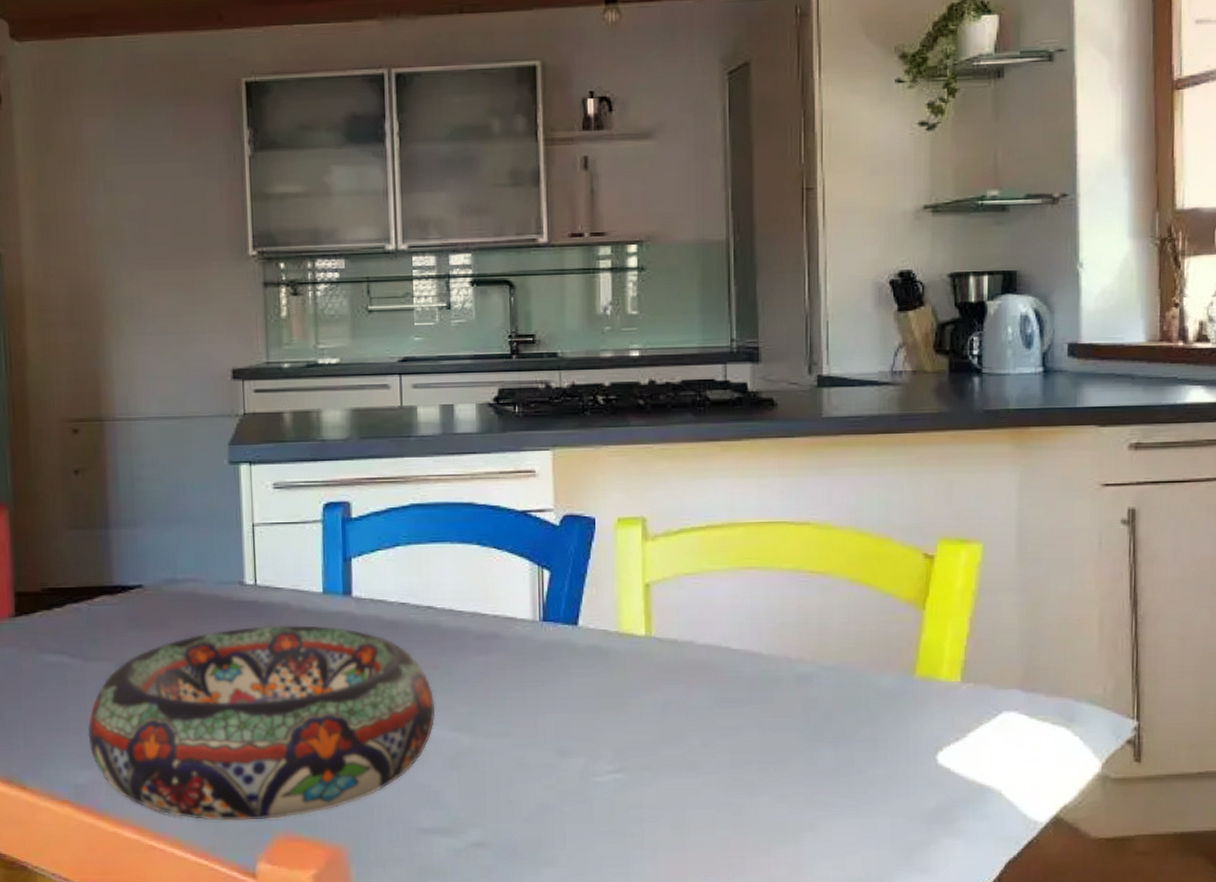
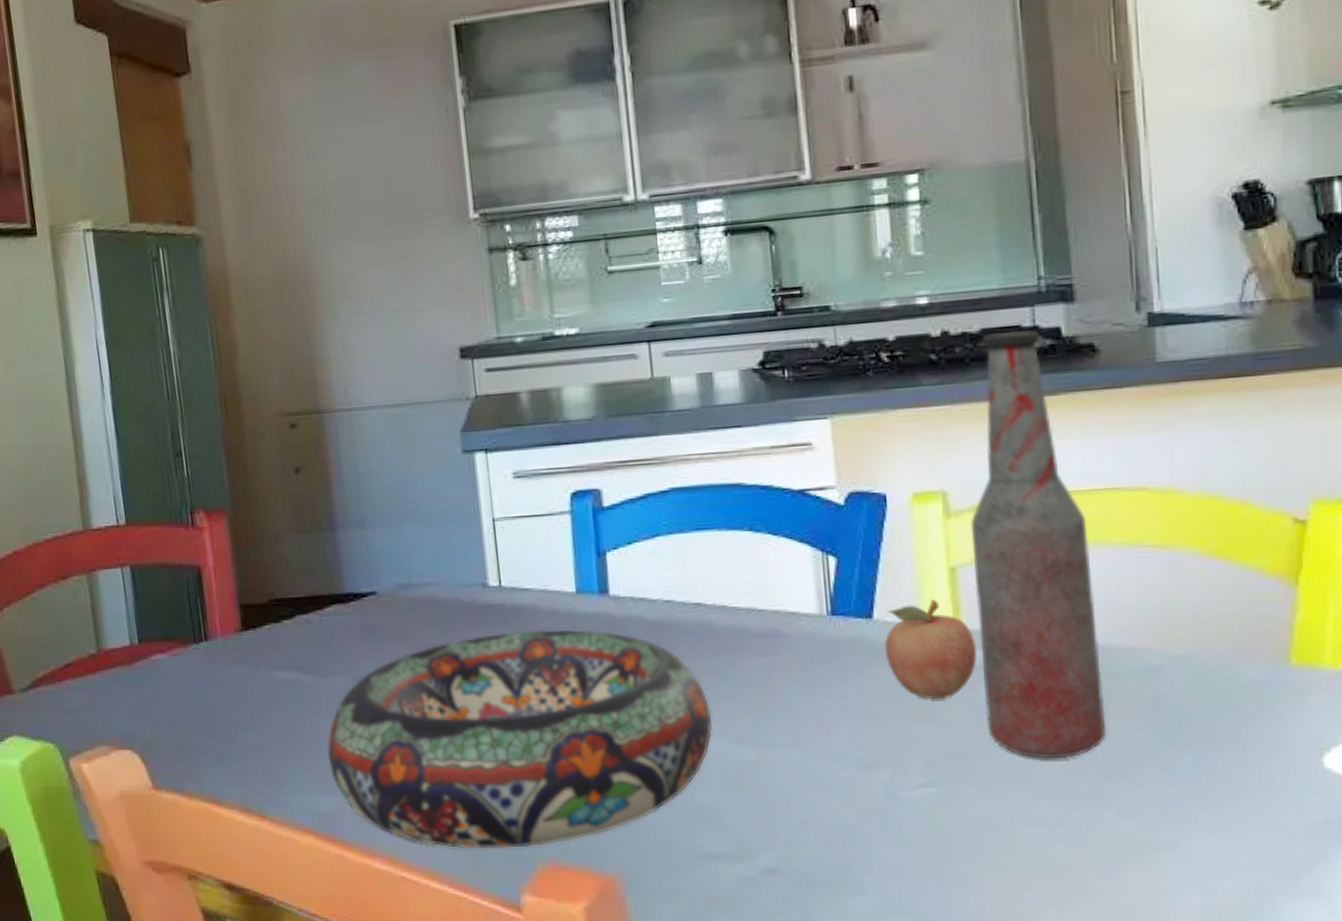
fruit: none [586,610,663,698] -> present [884,599,977,700]
bottle: none [664,383,766,751] -> present [970,329,1107,759]

